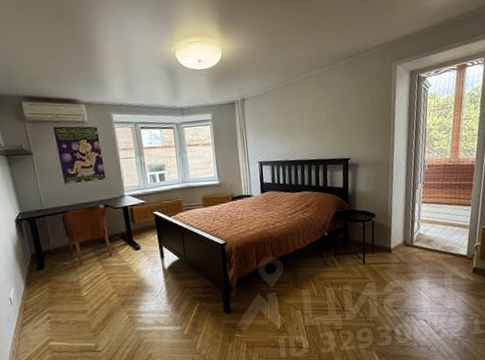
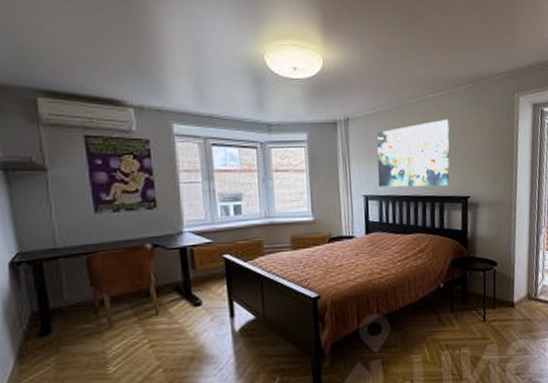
wall art: none [268,91,332,154] -> present [377,119,450,187]

